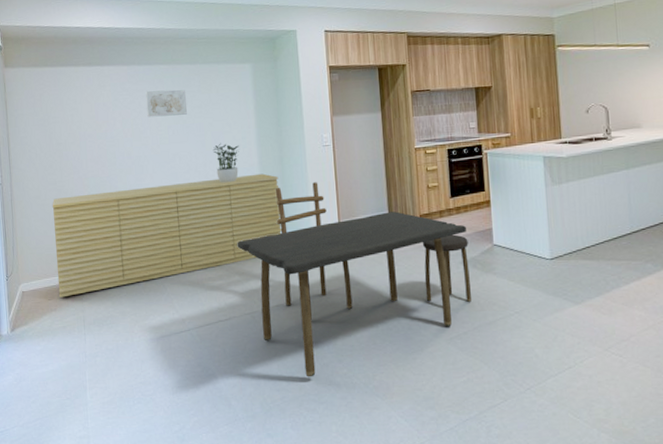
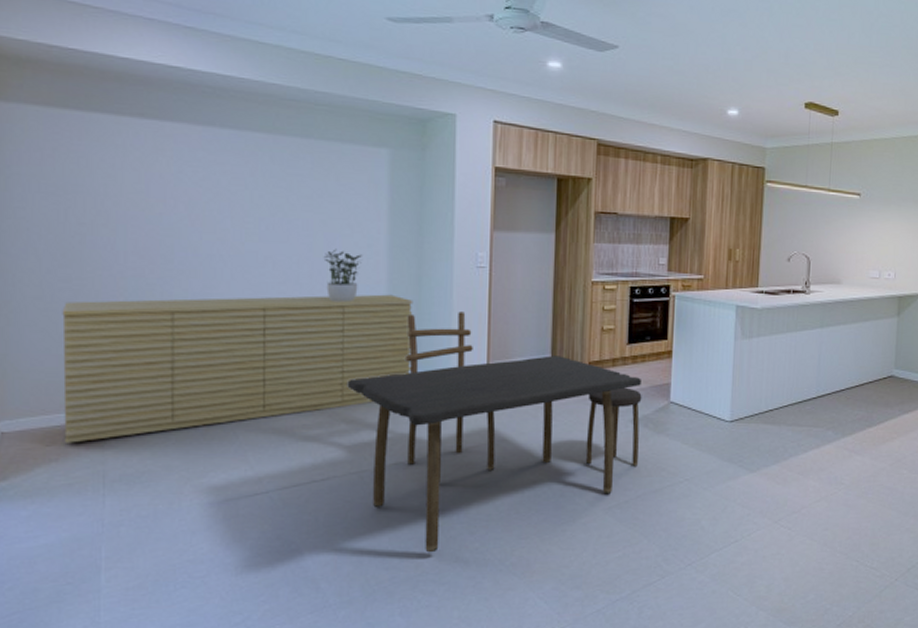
wall art: present [146,89,187,117] -> none [229,165,291,205]

